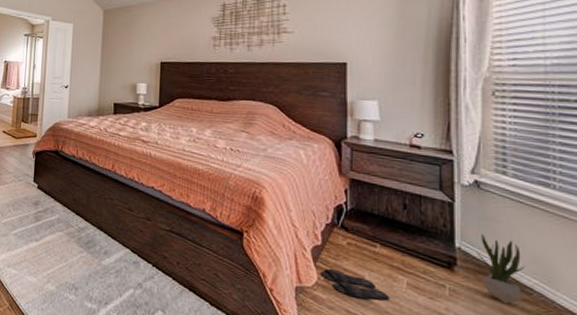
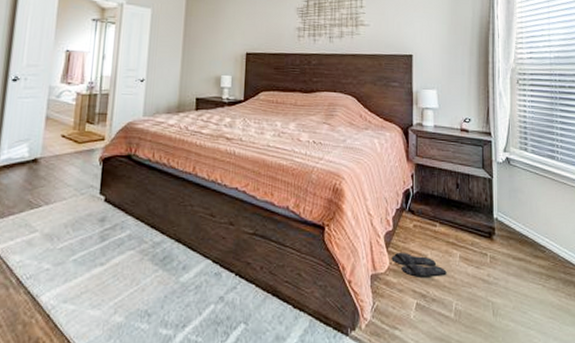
potted plant: present [476,233,525,304] -> none [508,204,540,263]

